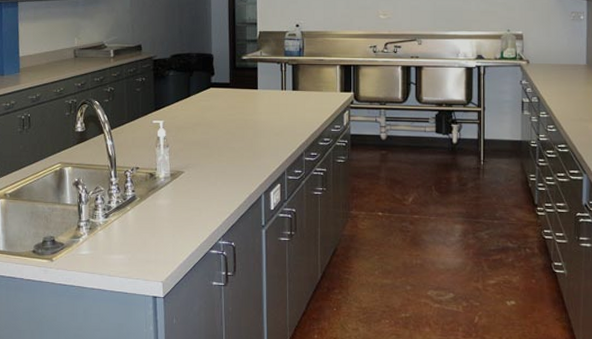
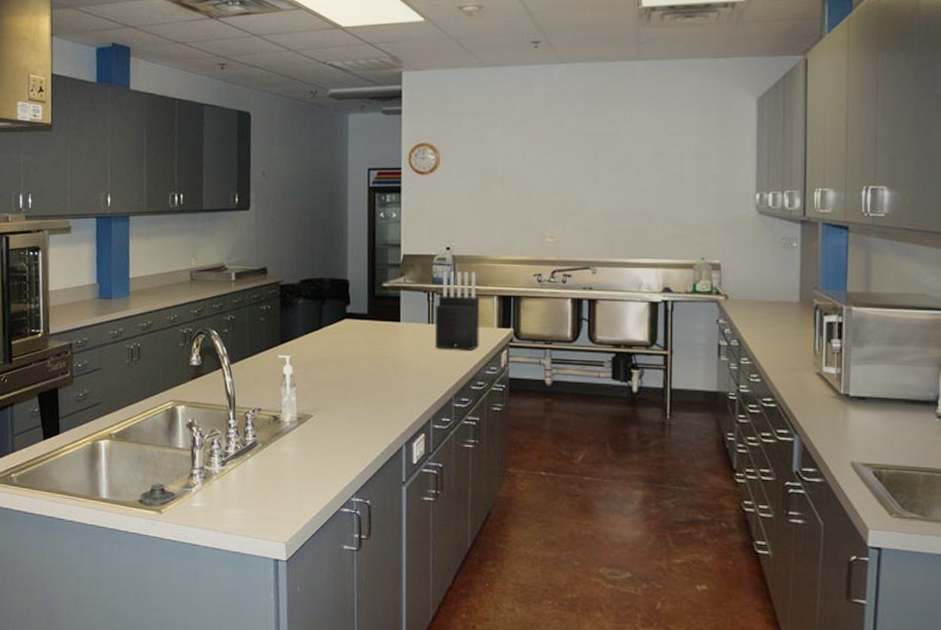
knife block: none [287,44,325,112] -> present [434,270,480,351]

